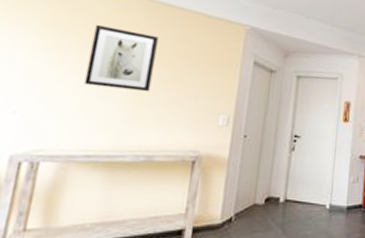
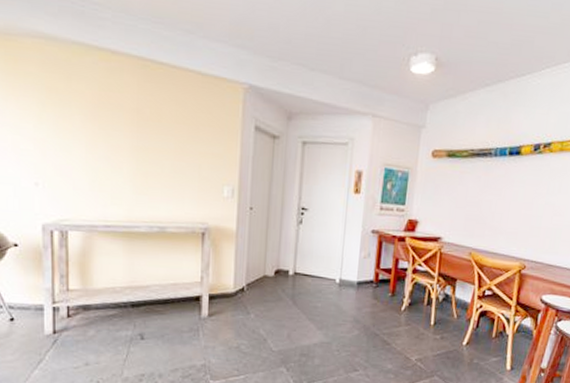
wall art: present [84,24,159,93] -> none [91,89,154,163]

